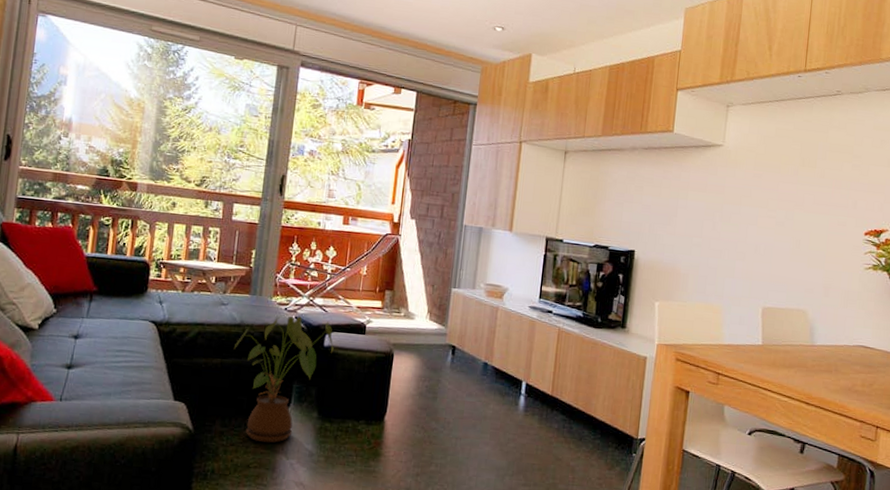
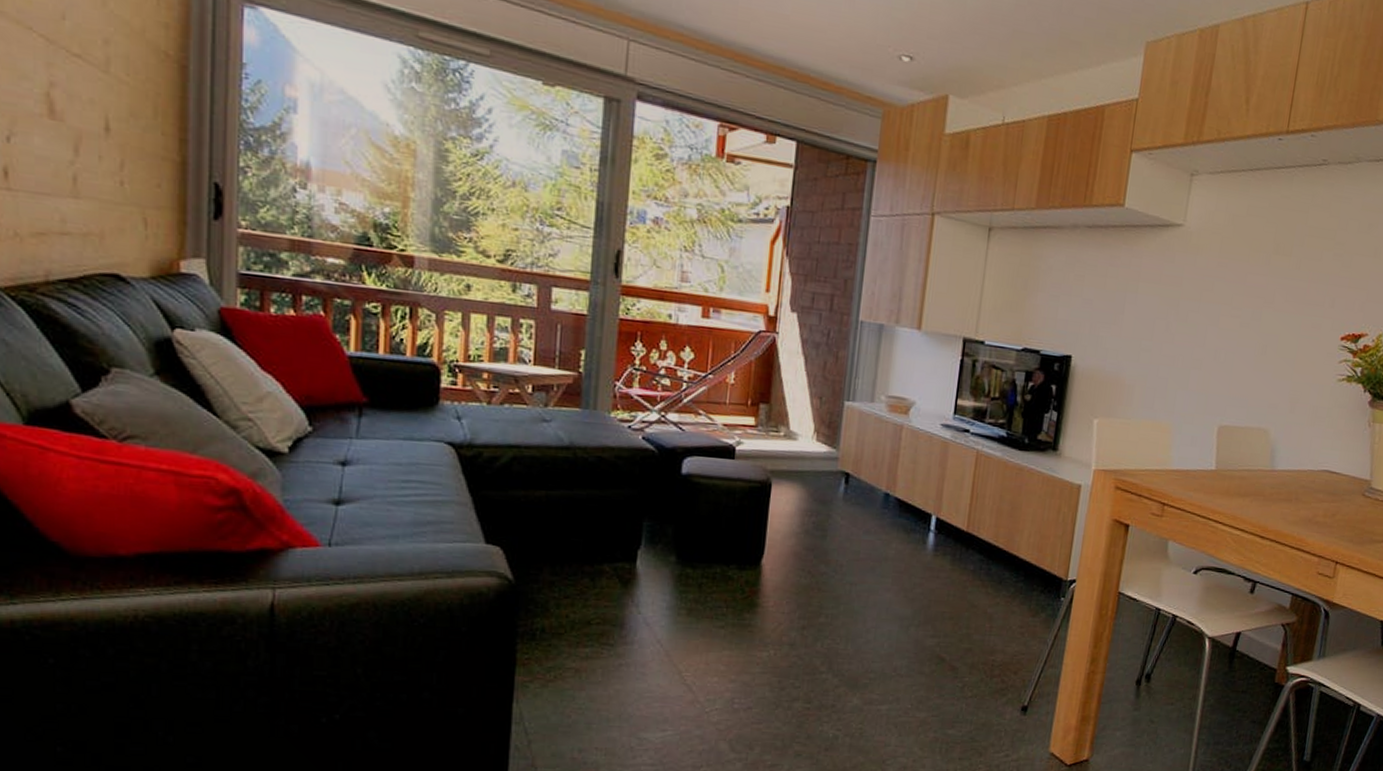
house plant: present [234,316,334,443] -> none [563,435,695,594]

